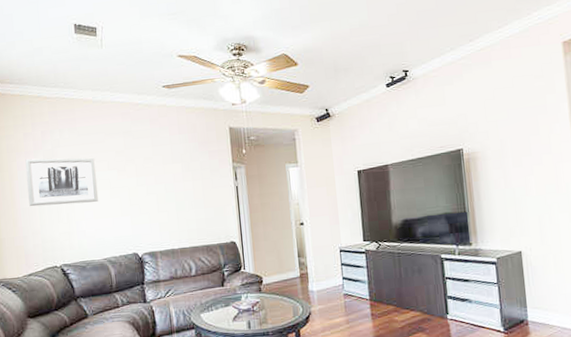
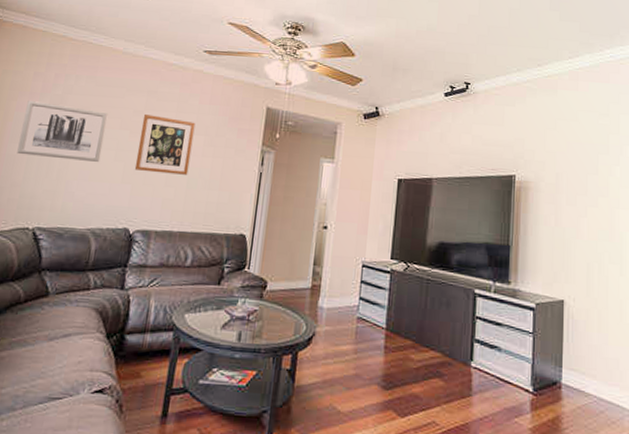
wall art: none [125,152,175,203] -> present [134,115,196,175]

